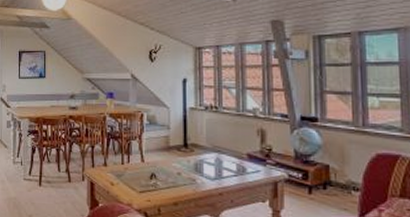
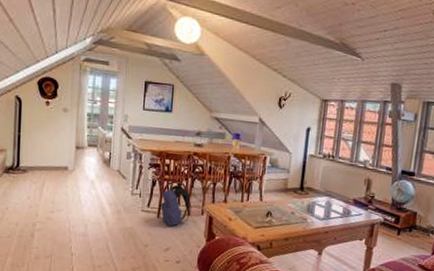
backpack: none [42,150,72,196] -> present [161,184,192,228]

